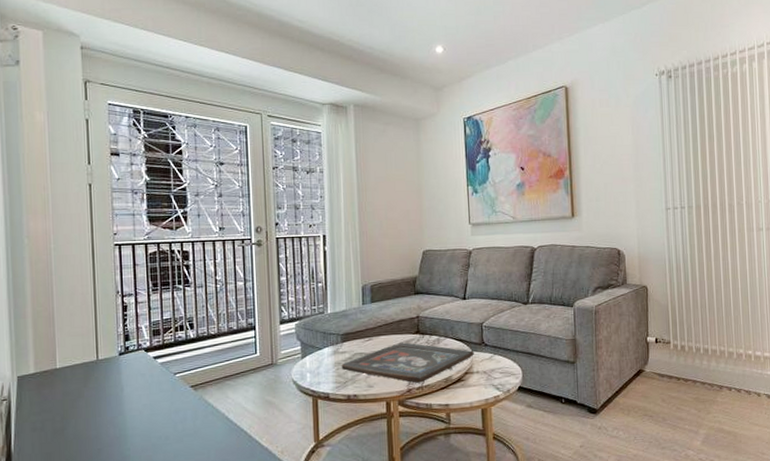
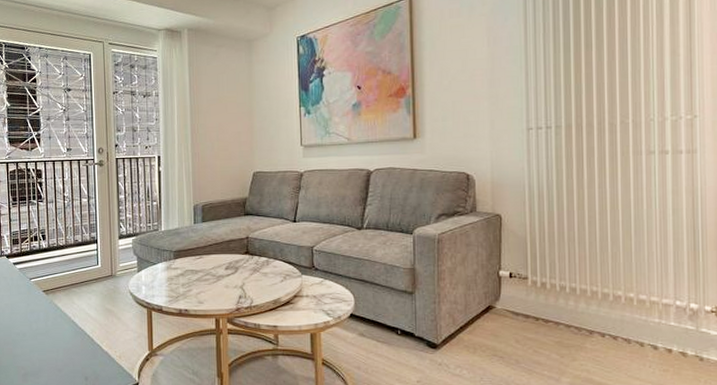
religious icon: present [341,342,474,383] -> none [173,262,304,303]

